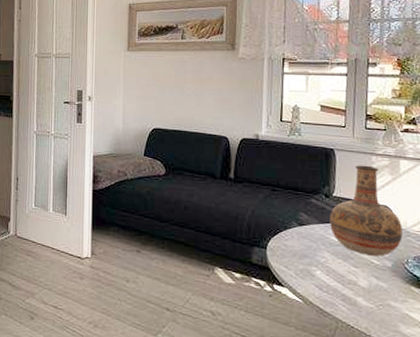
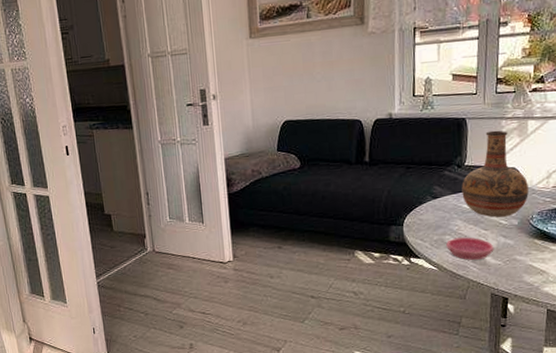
saucer: none [313,270,365,299] -> present [446,237,494,260]

